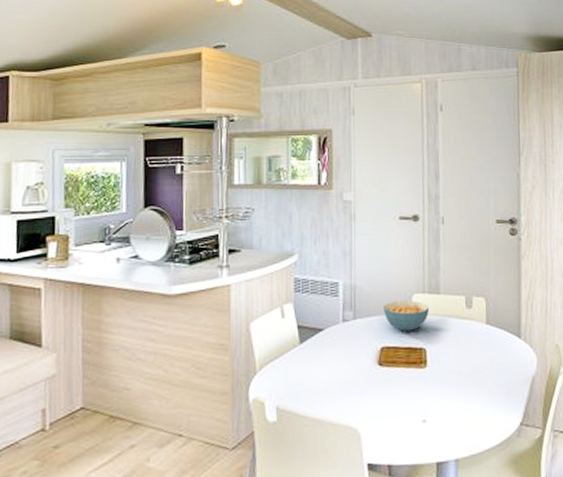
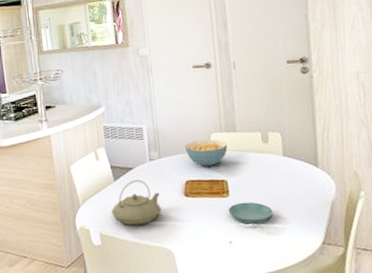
teapot: none [293,344,351,399] -> present [111,180,161,226]
saucer: none [424,374,472,400] -> present [228,202,274,224]

